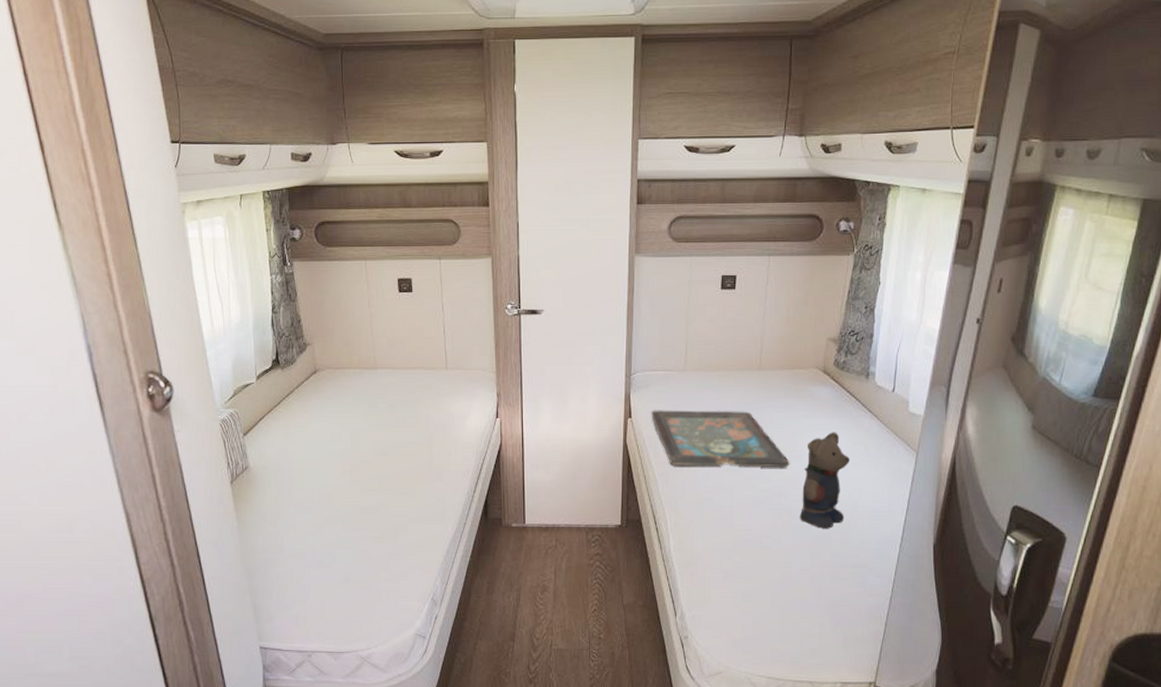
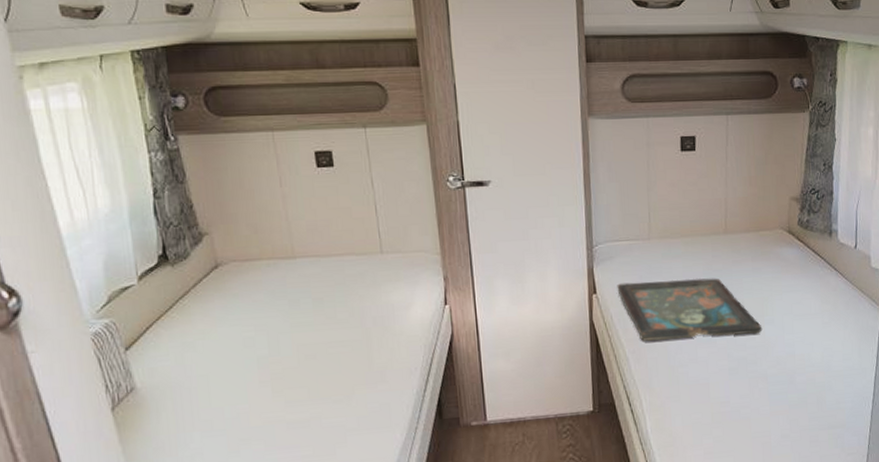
teddy bear: present [799,432,851,529] -> none [775,292,821,393]

